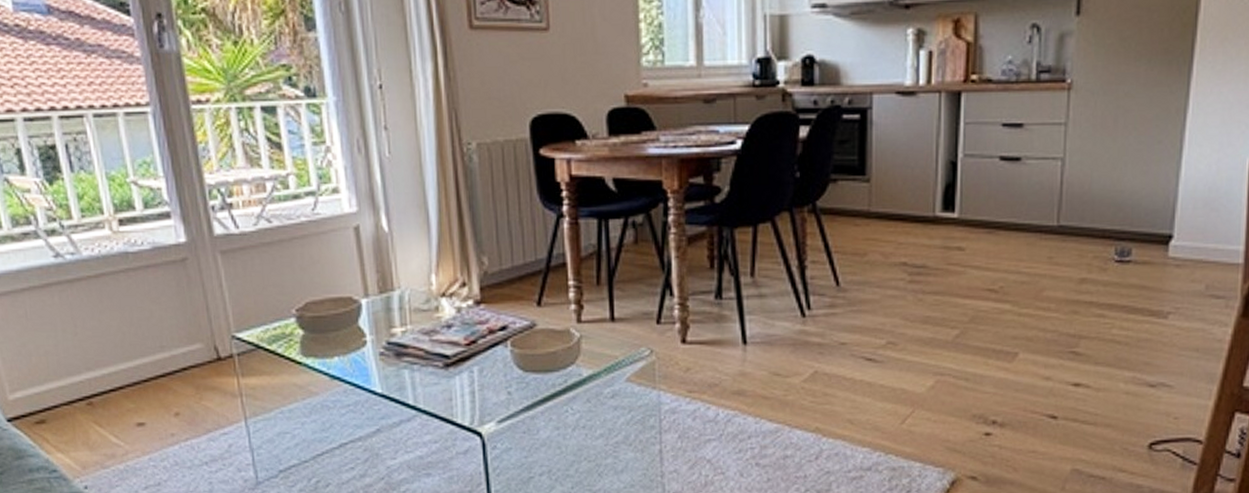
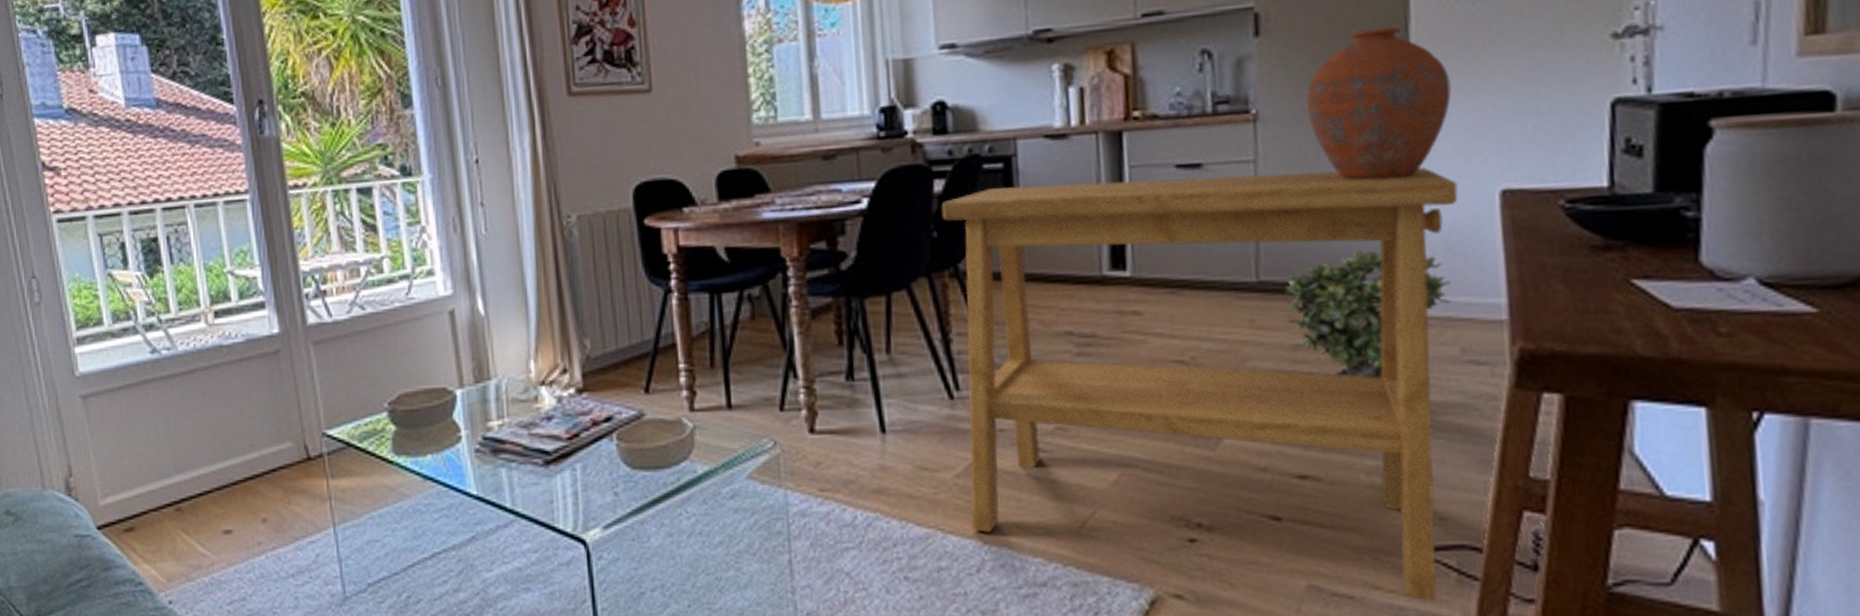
side table: none [805,135,1219,480] -> present [941,167,1458,600]
potted plant: none [1077,202,1205,307] -> present [1283,249,1452,378]
vase: none [1110,15,1225,144] -> present [1306,27,1452,180]

